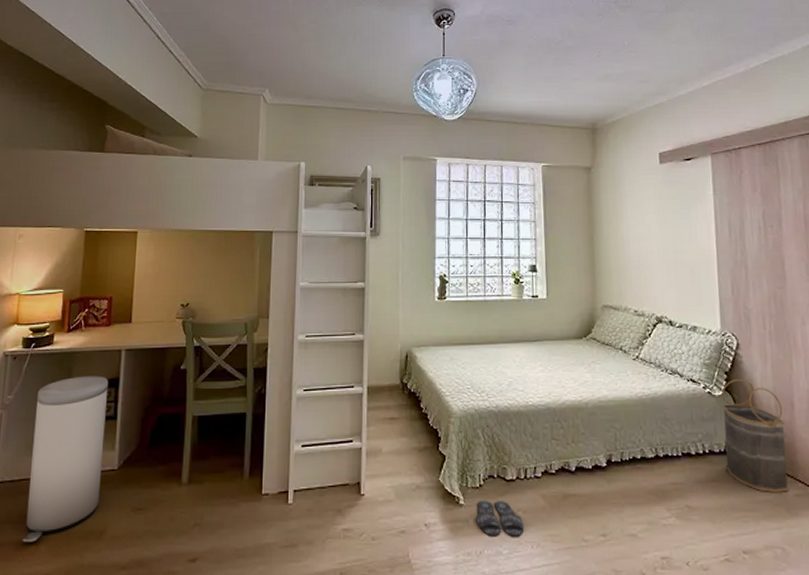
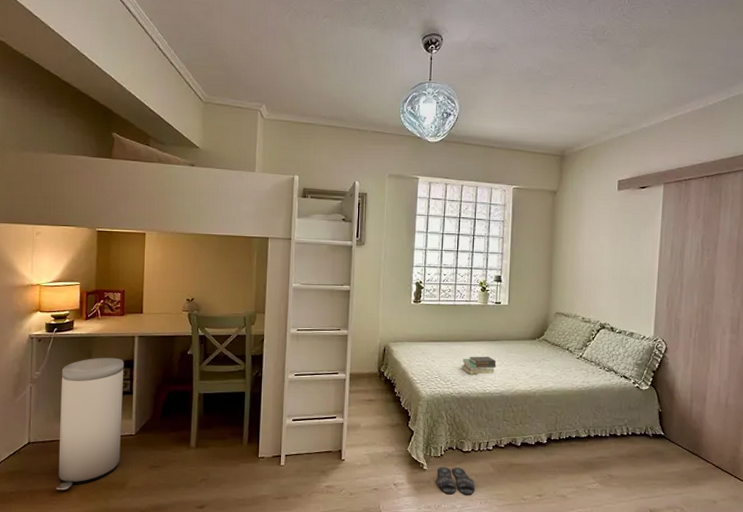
books: none [497,360,539,383] -> present [461,356,496,375]
basket: present [721,378,789,492] -> none [643,376,697,466]

